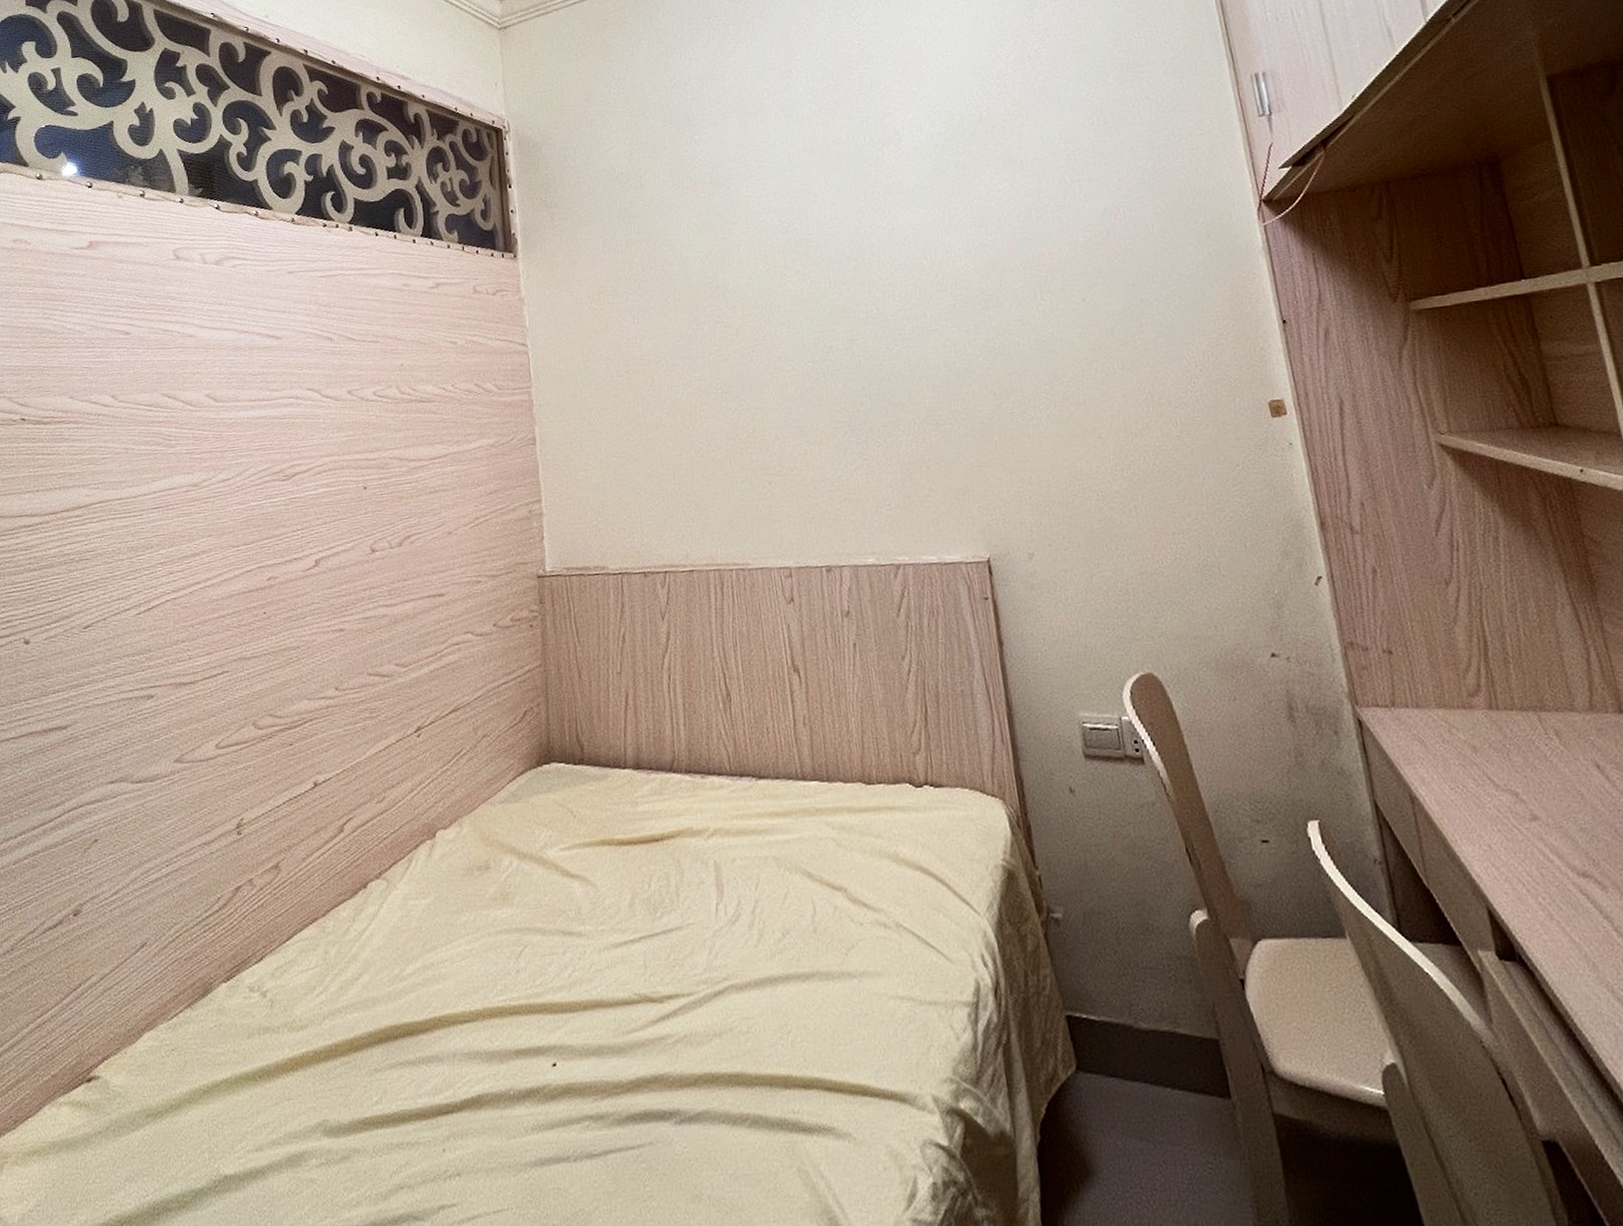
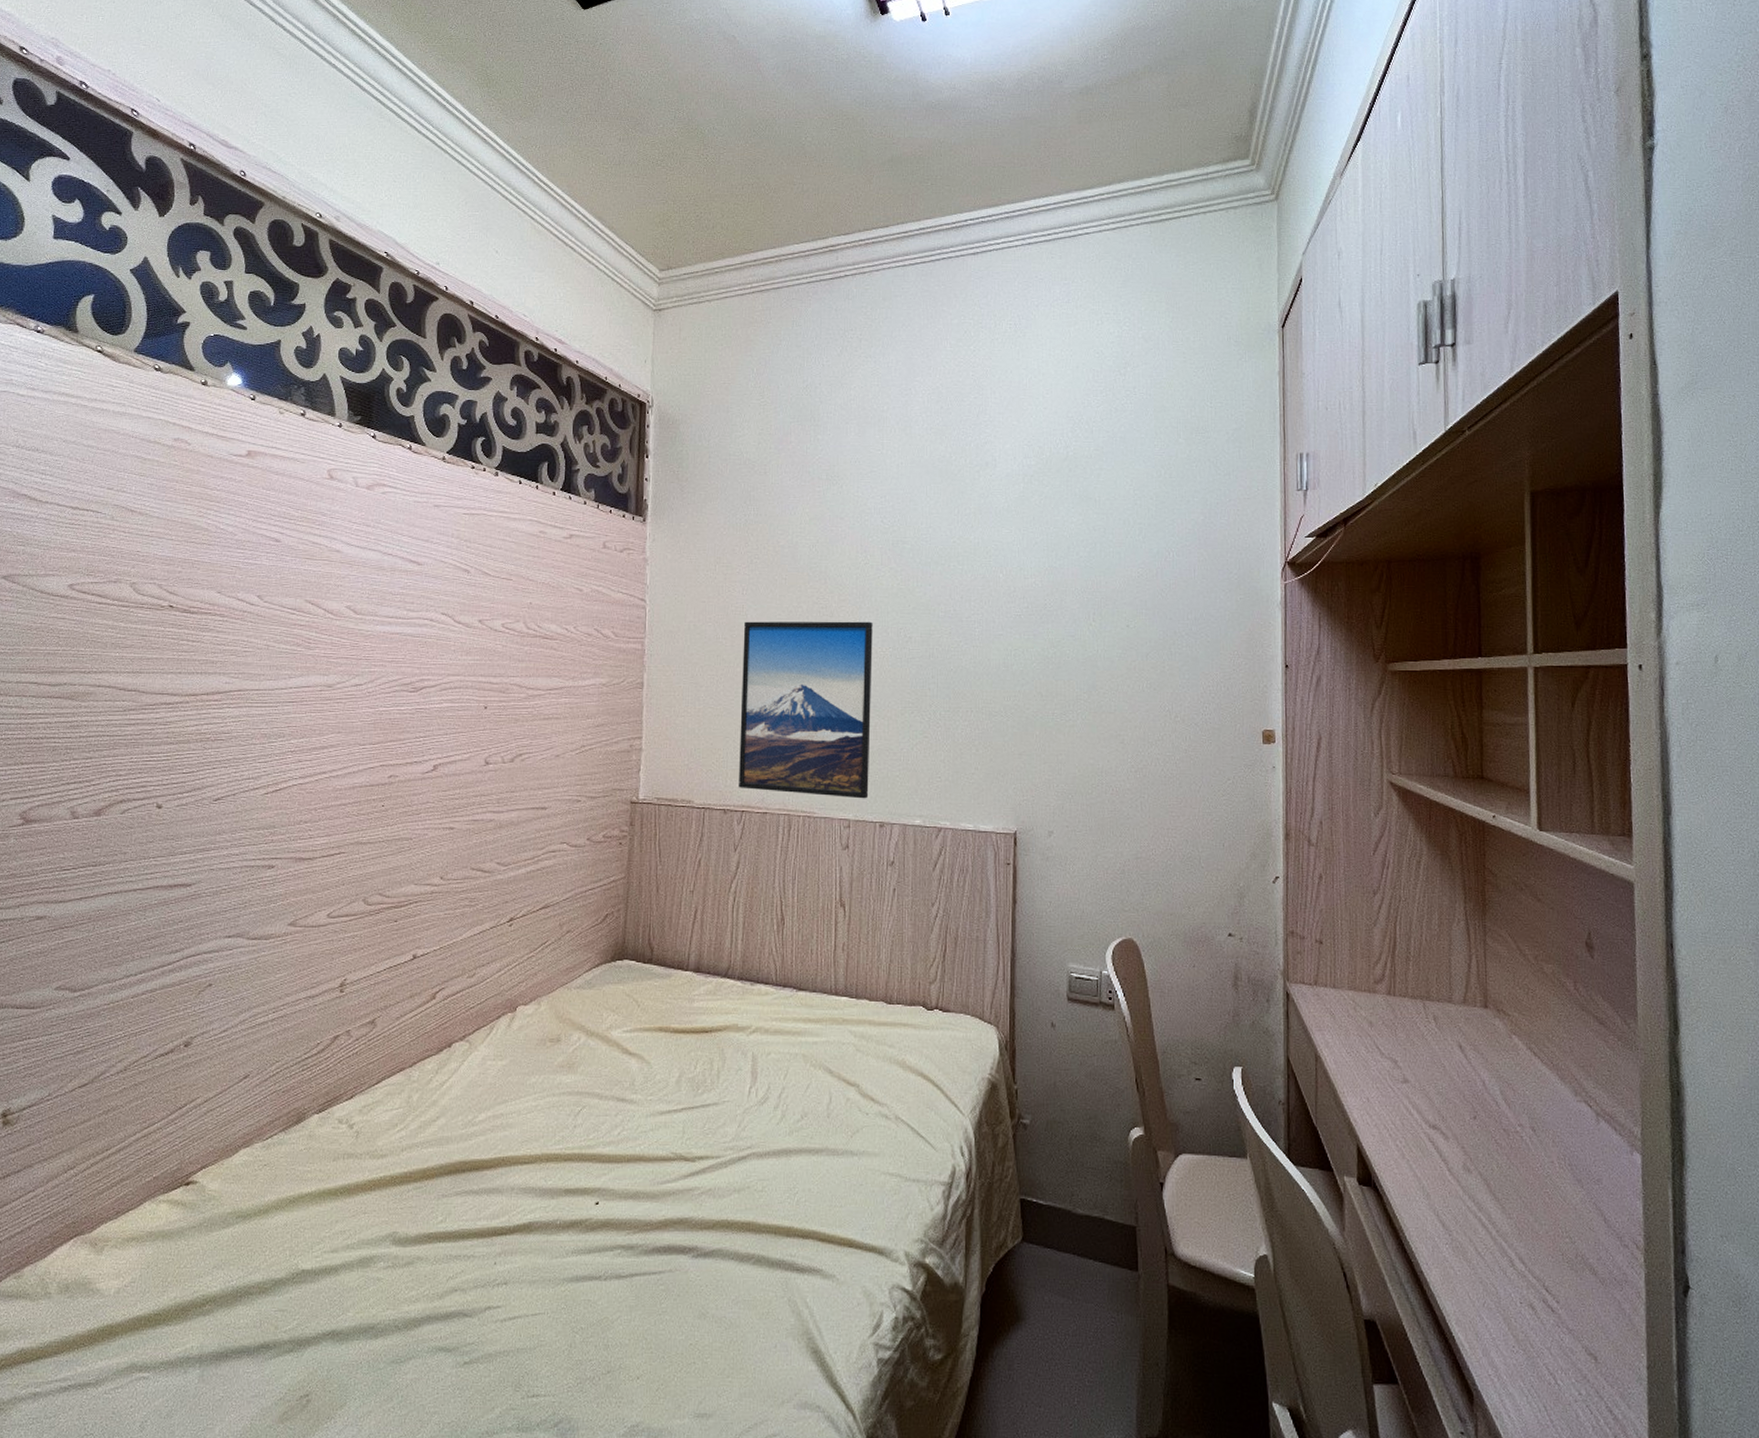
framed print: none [640,335,809,546] -> present [739,621,873,799]

